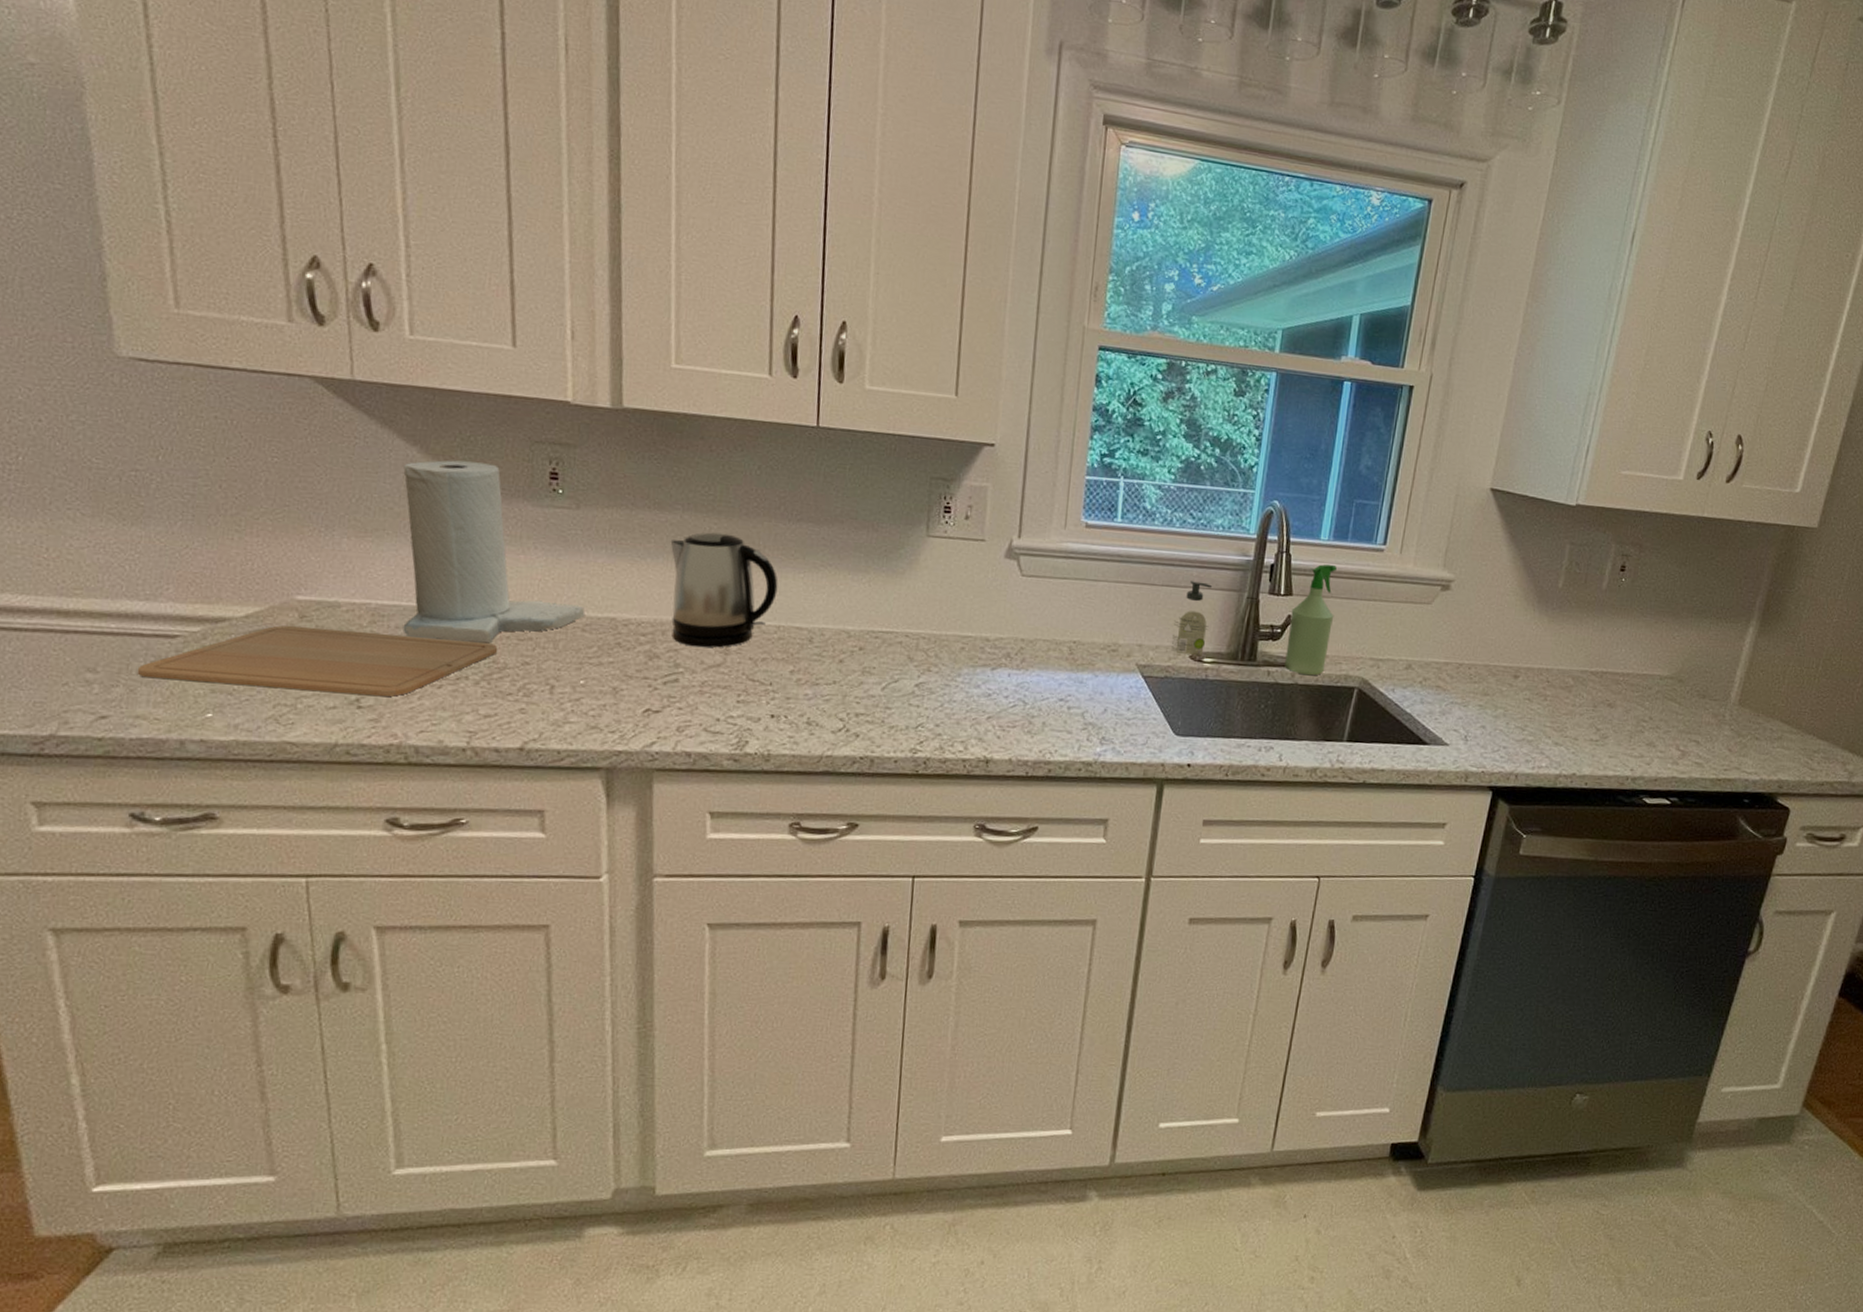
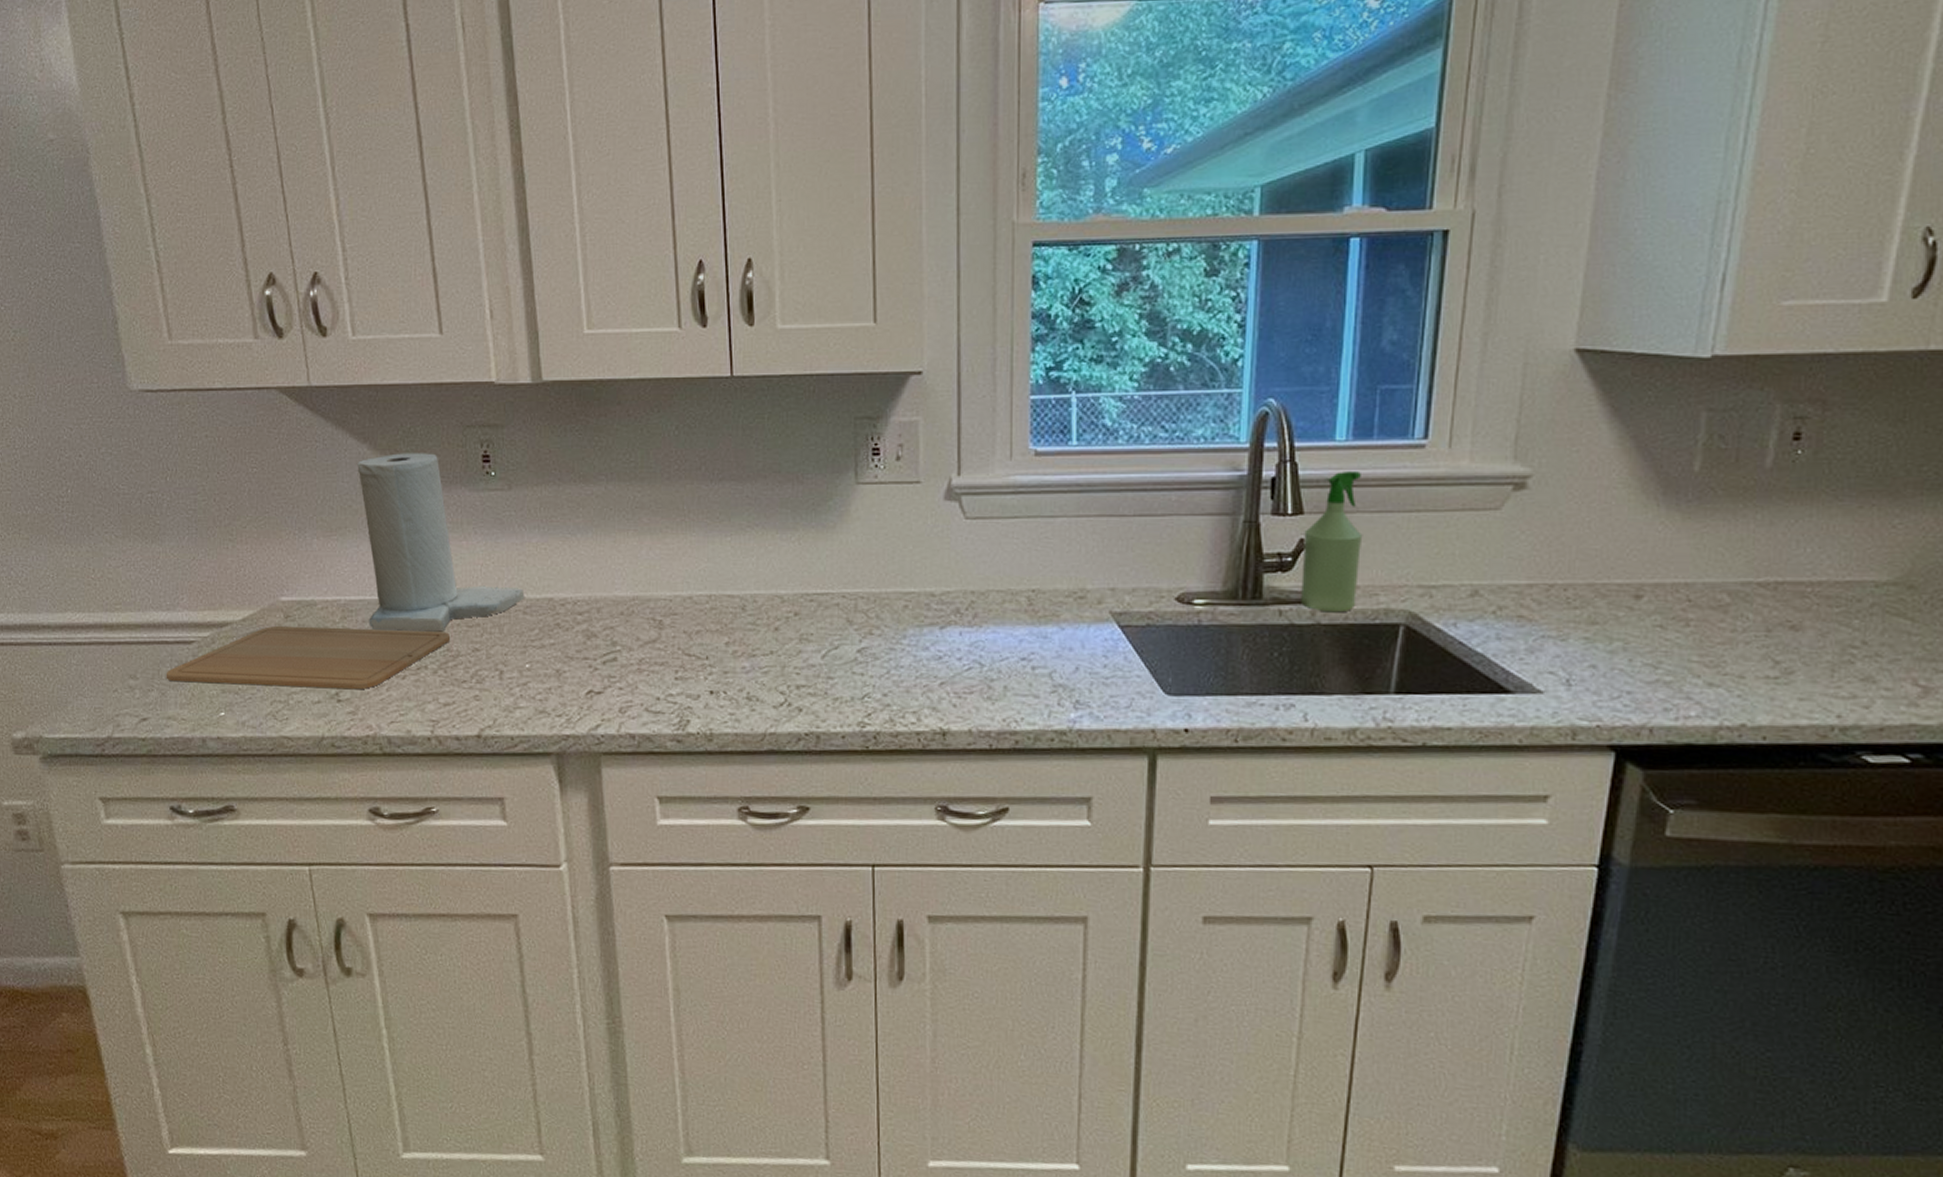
kettle: present [670,532,778,648] -> none [597,501,706,623]
soap dispenser: present [1171,581,1213,658] -> none [1151,507,1198,599]

